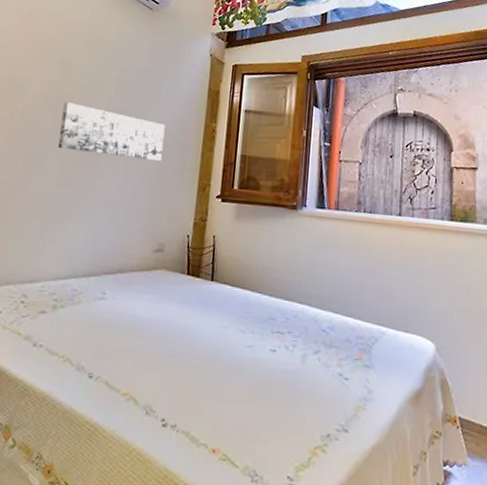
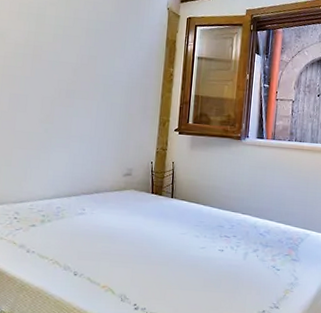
wall art: present [58,102,165,161] -> none [38,50,130,101]

